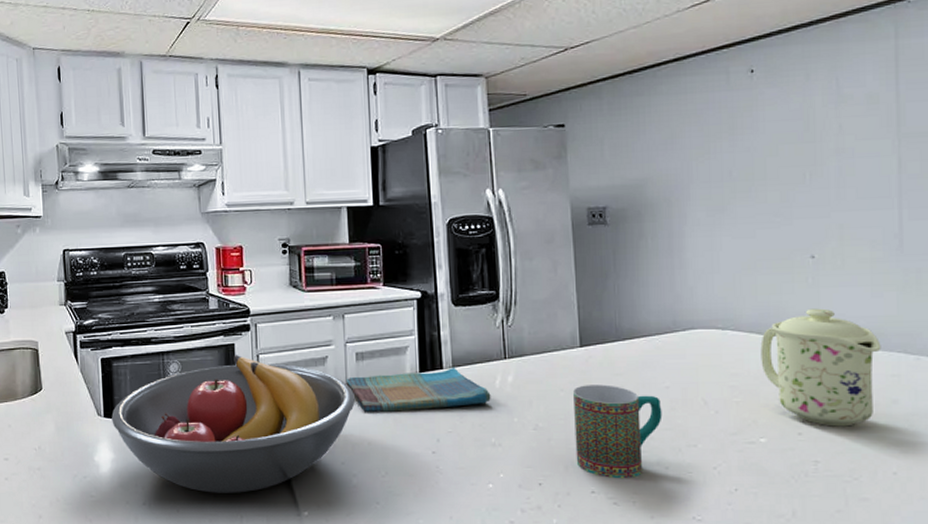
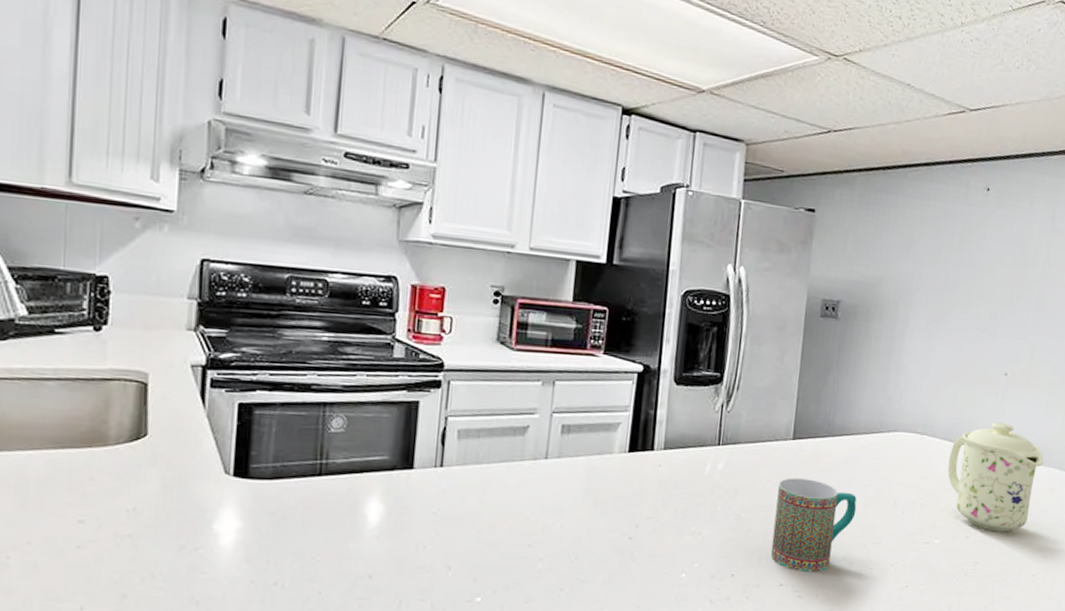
fruit bowl: present [111,355,356,493] -> none [243,415,555,575]
dish towel: present [346,367,491,413] -> none [545,449,699,493]

